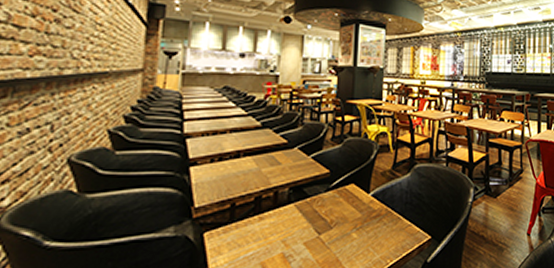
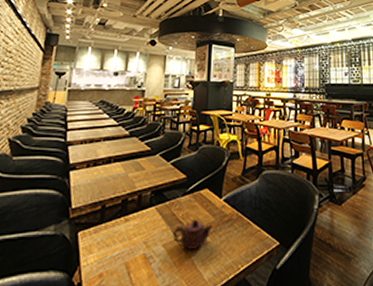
teapot: none [315,216,360,247] -> present [173,220,213,249]

